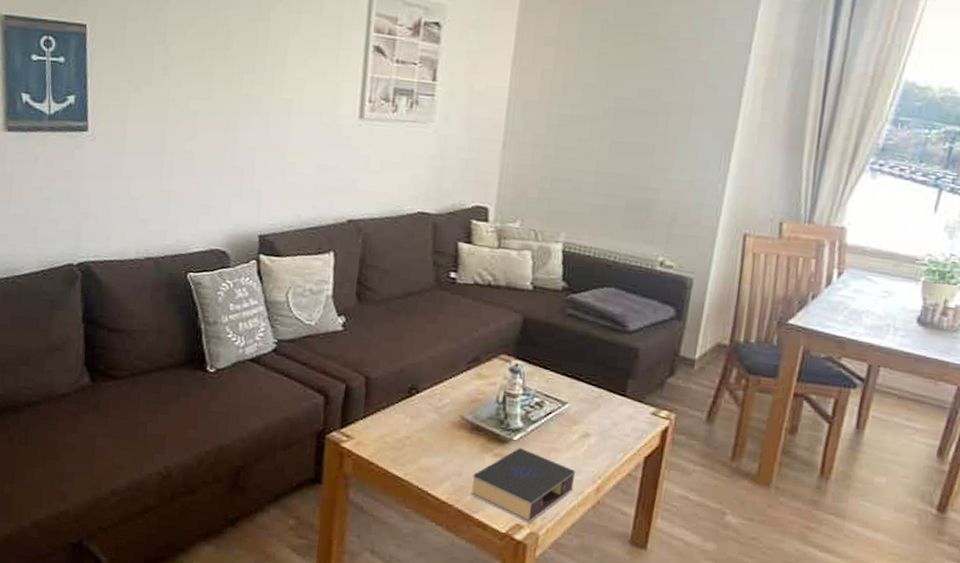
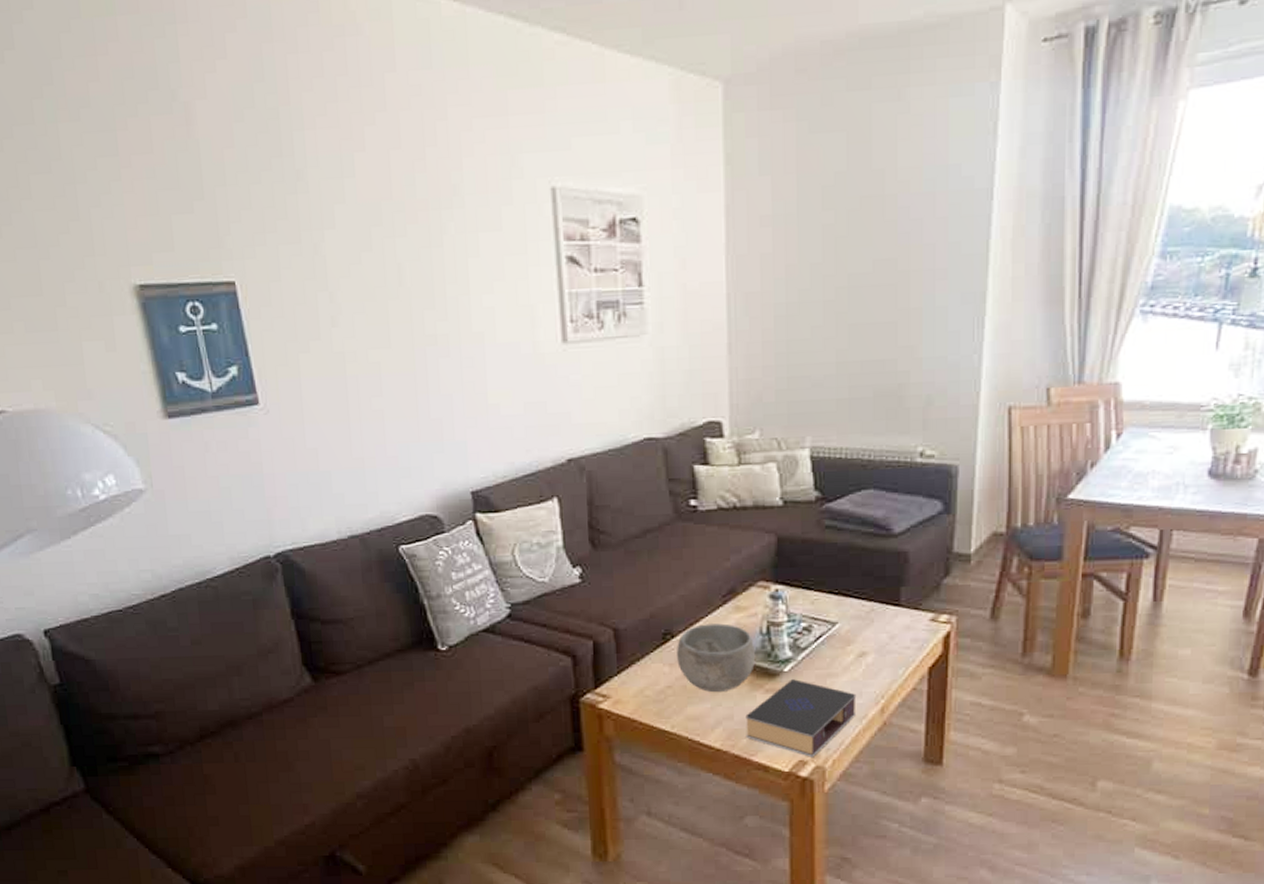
bowl: none [418,385,491,450] -> present [677,623,756,693]

